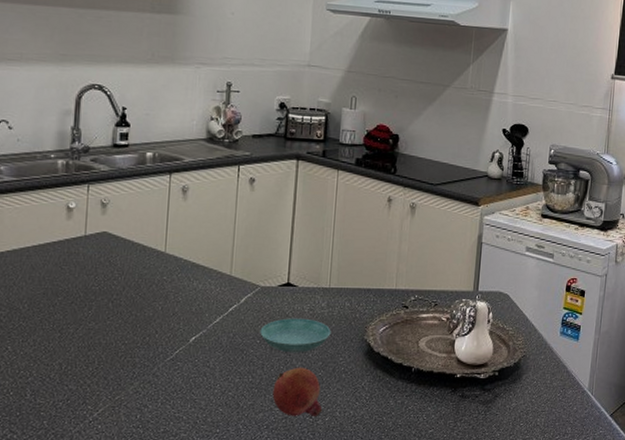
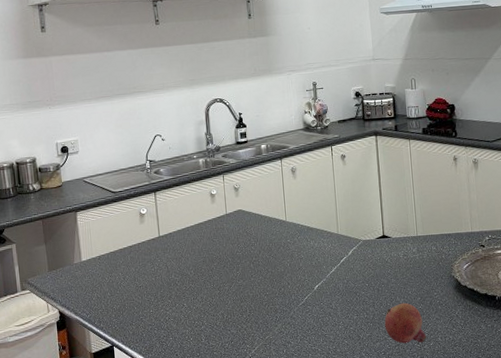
saucer: present [260,318,331,353] -> none [367,262,424,292]

